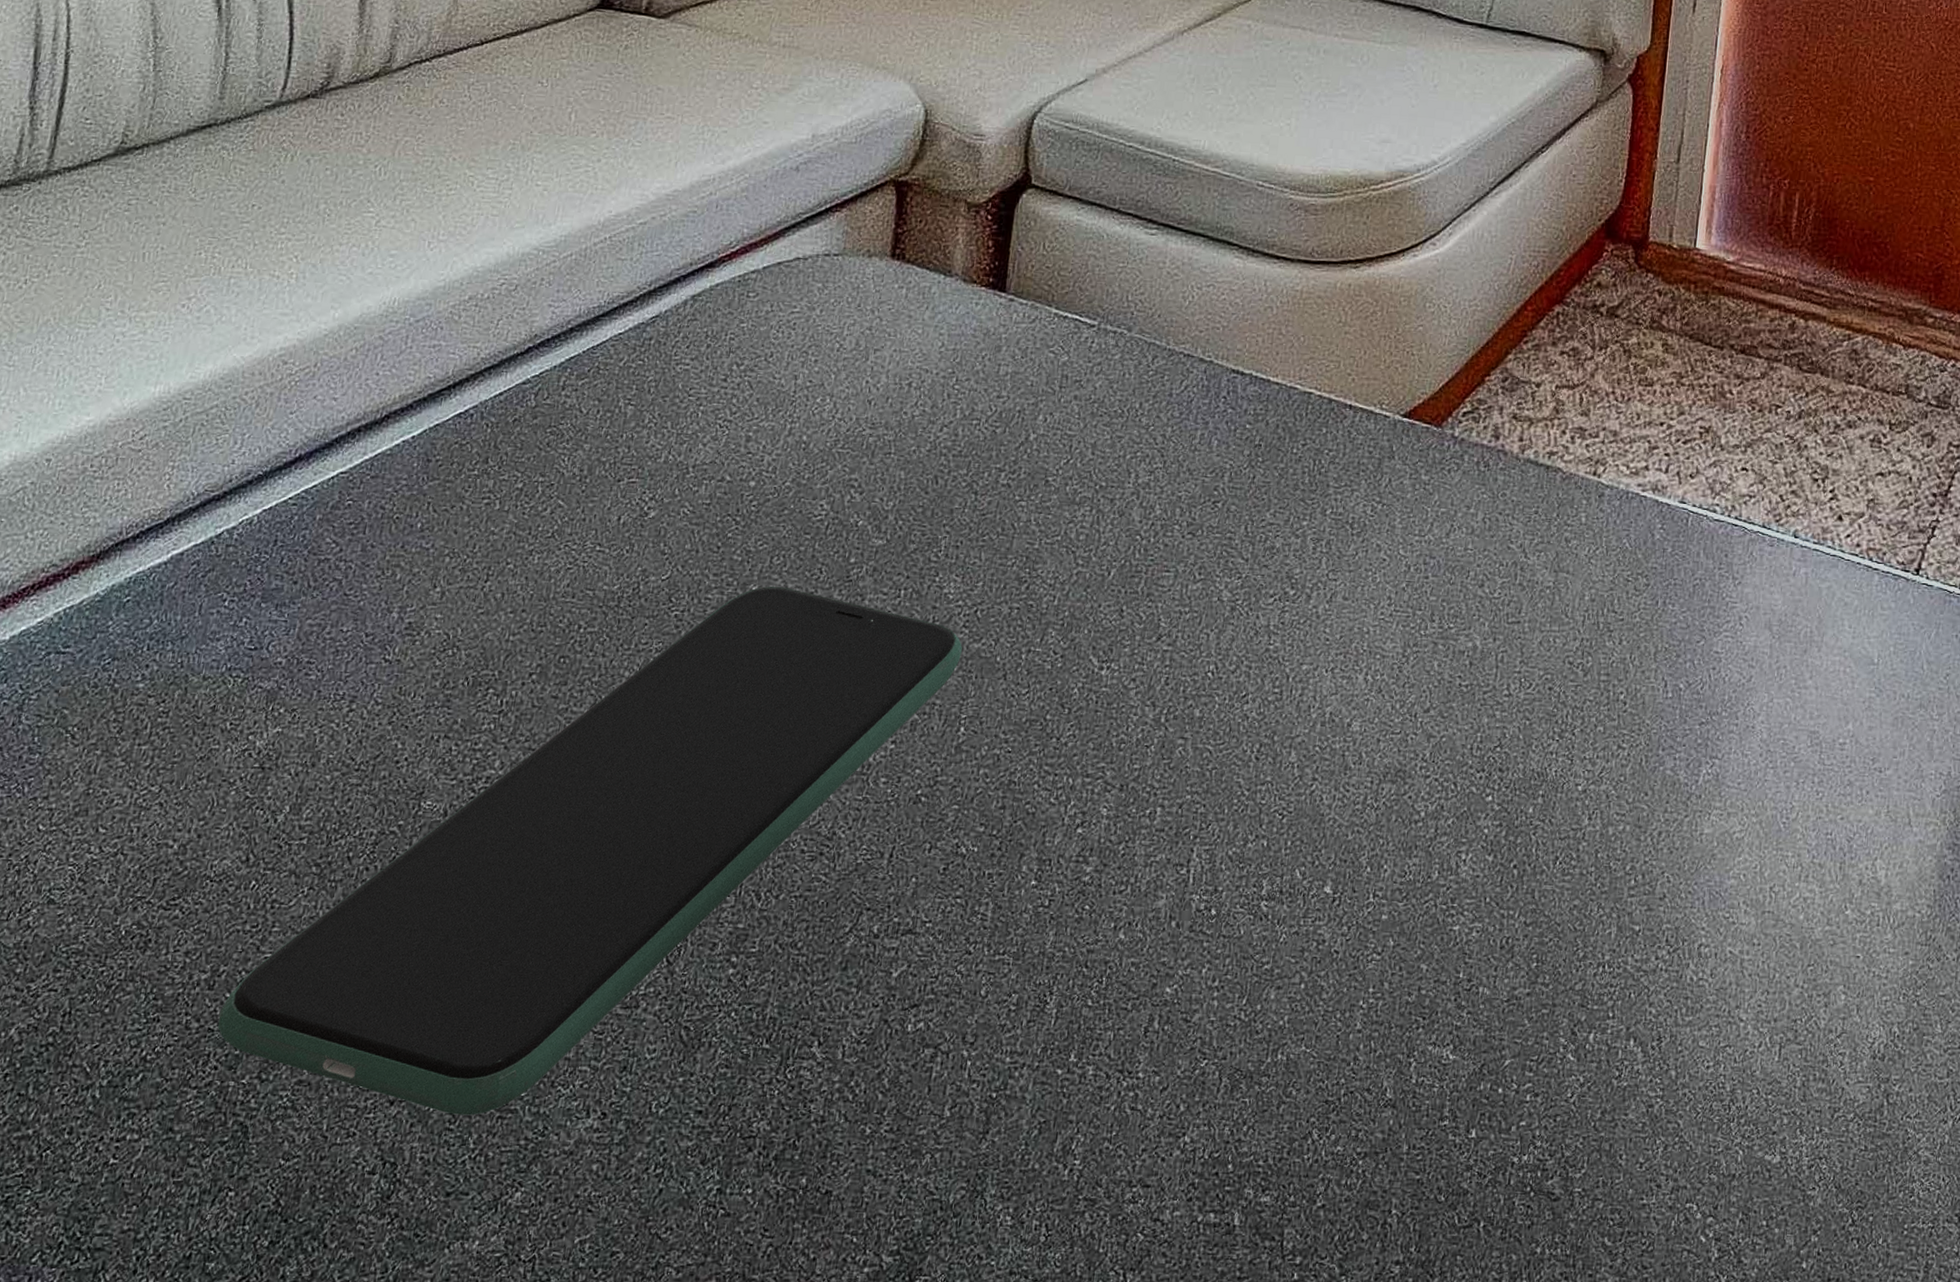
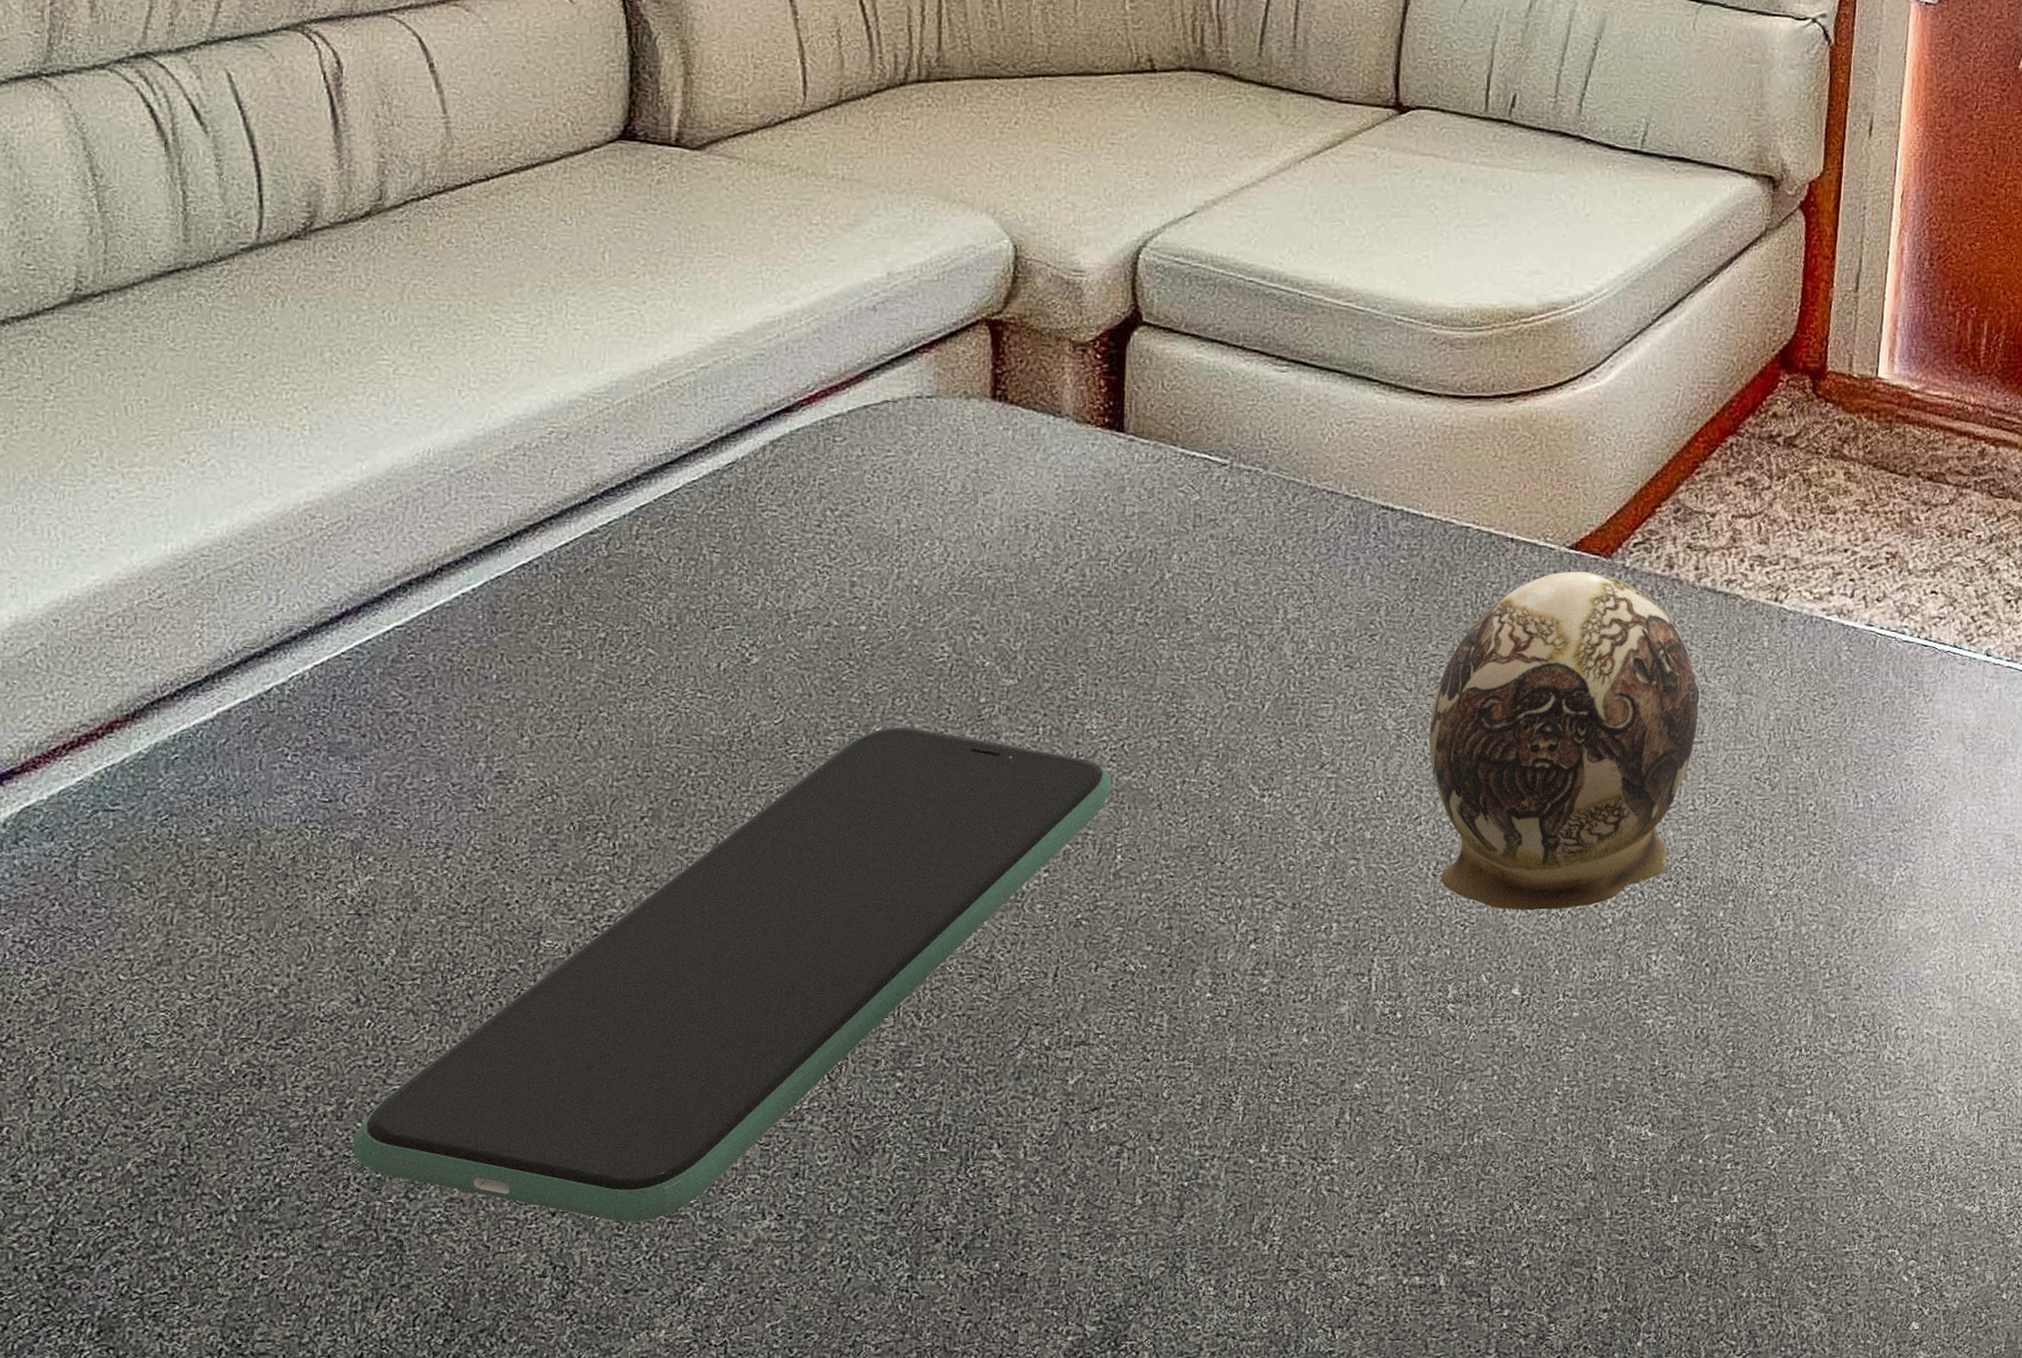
decorative egg: none [1260,440,1519,800] -> present [1428,571,1700,911]

